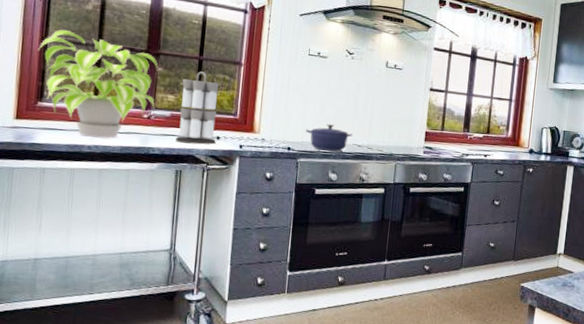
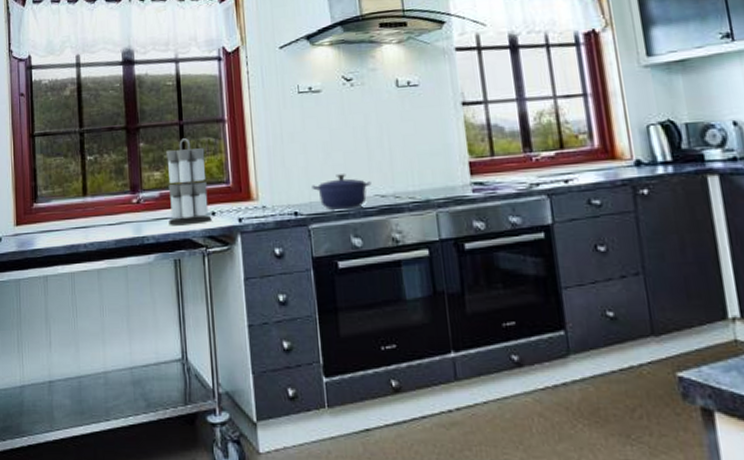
plant: present [38,29,158,138] -> none [27,121,142,234]

